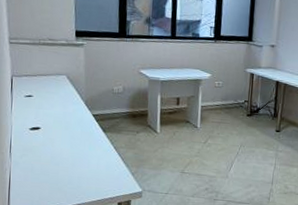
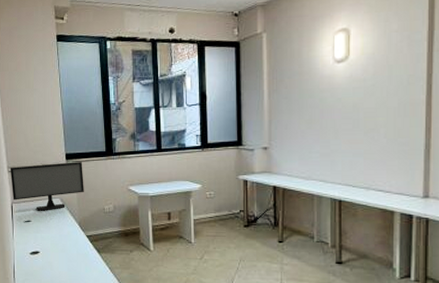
computer monitor: none [11,38,94,87] -> present [10,162,84,211]

